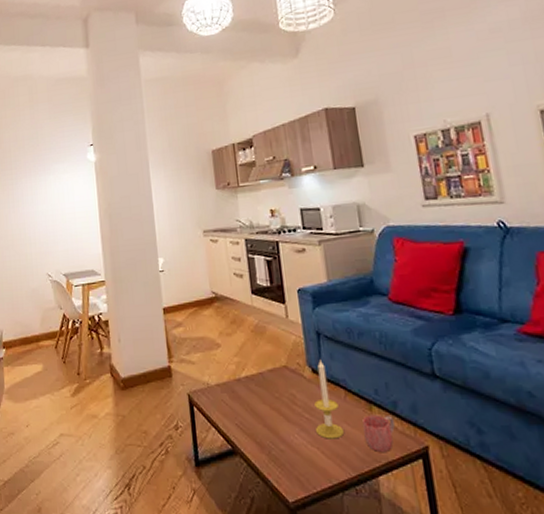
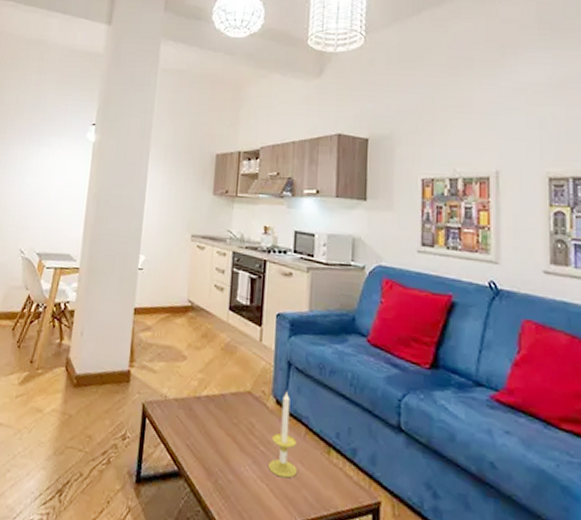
mug: present [362,414,396,452] -> none [317,458,352,501]

